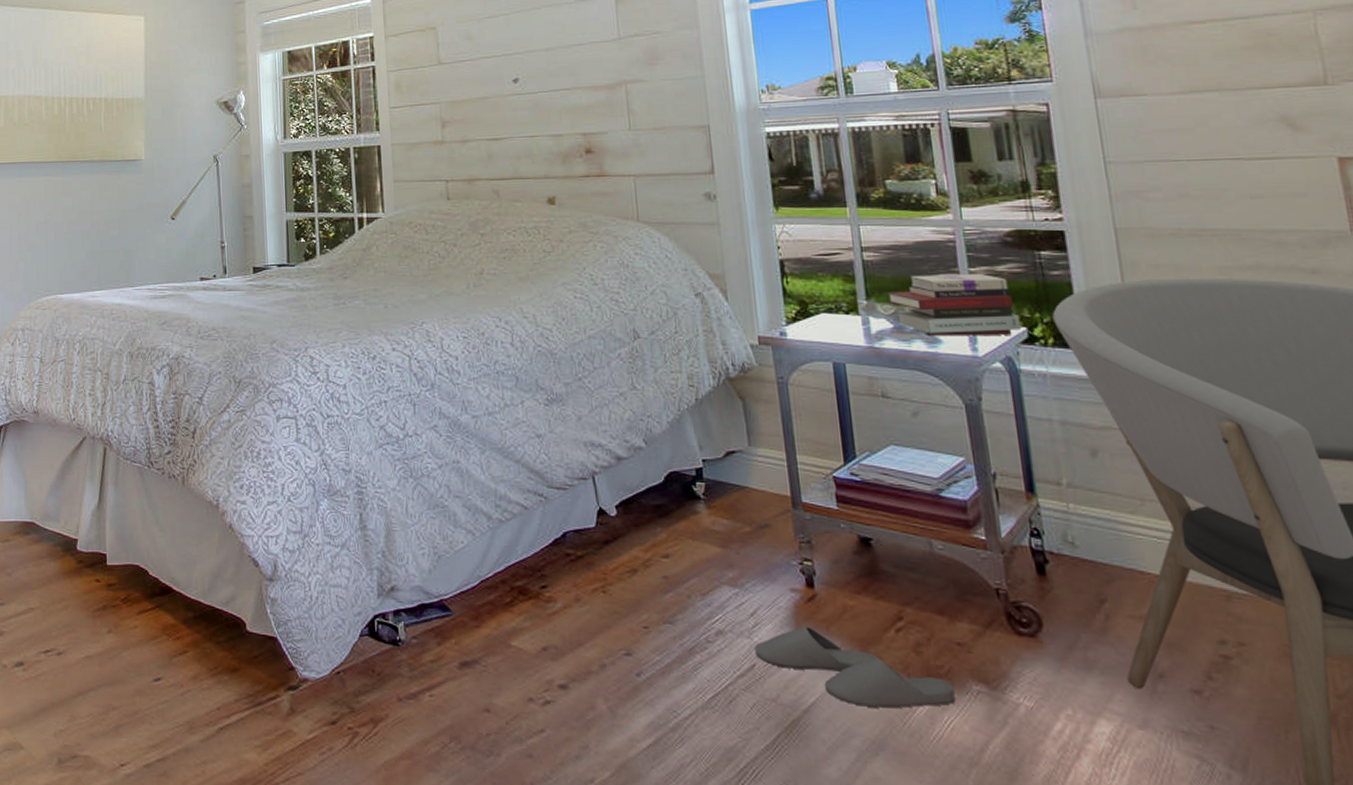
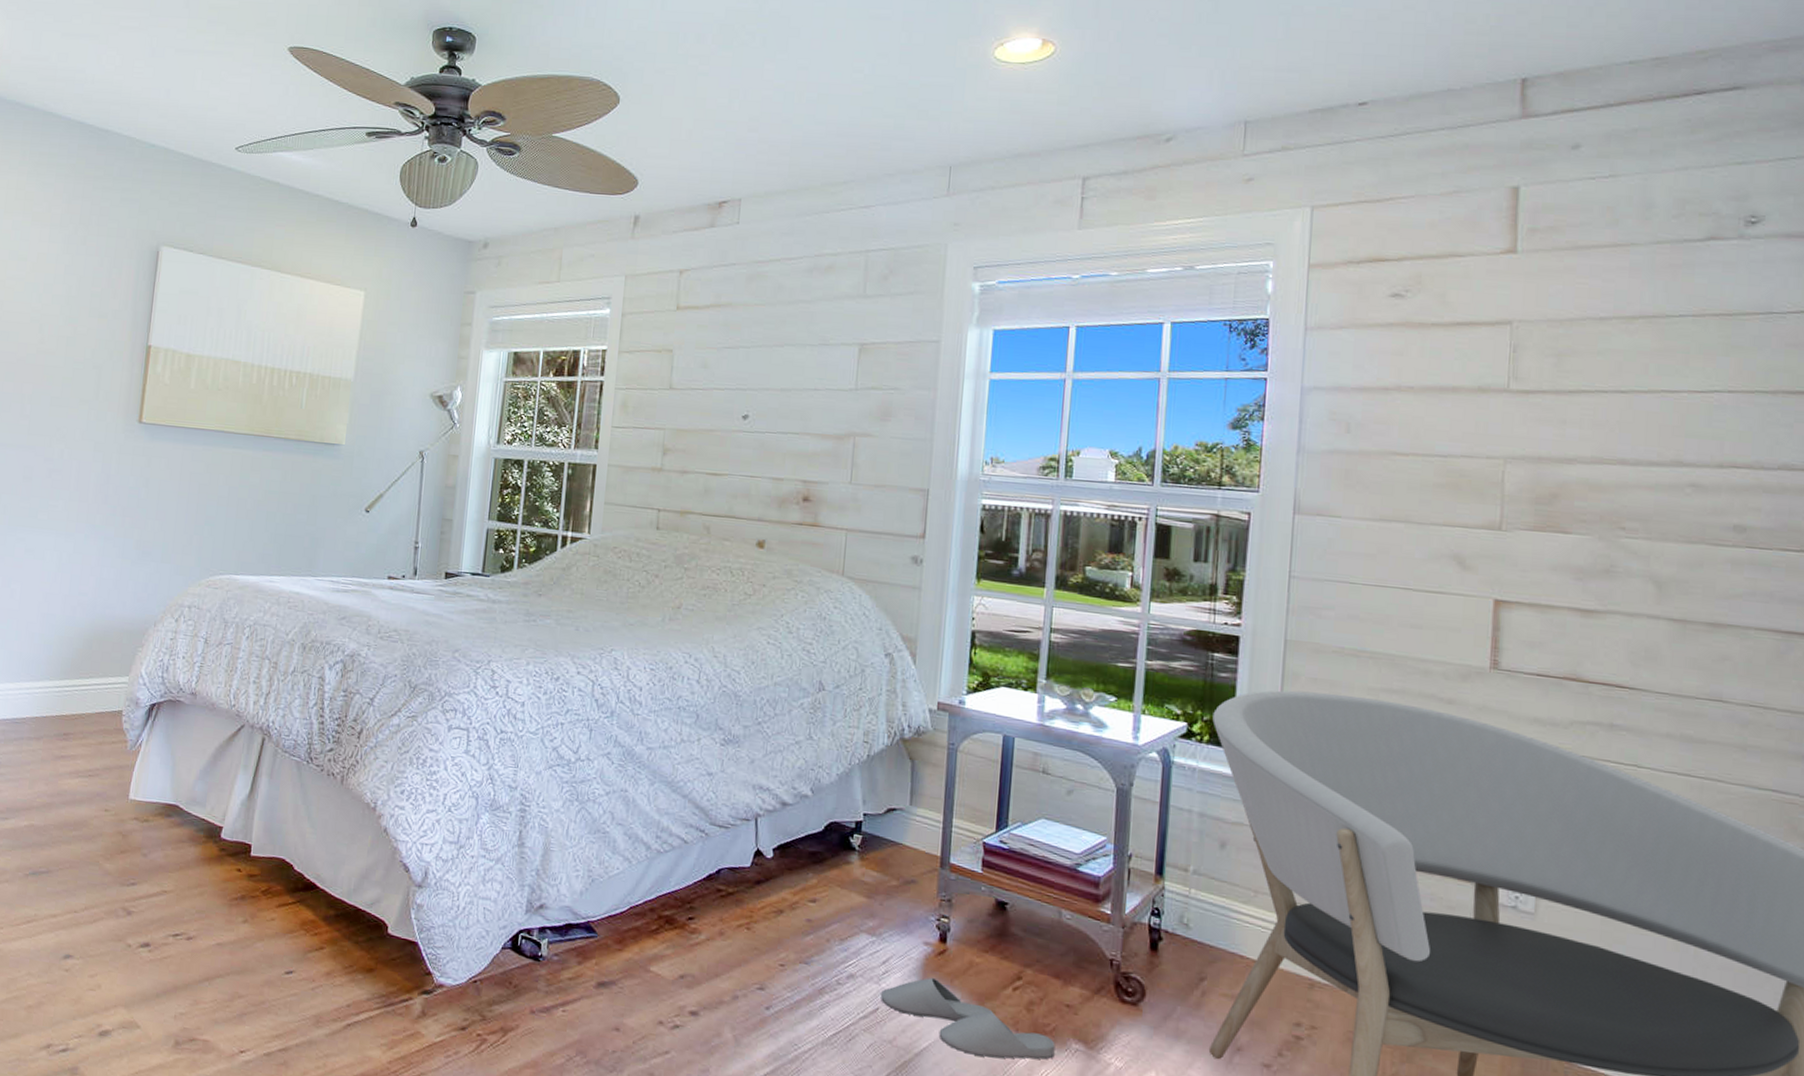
books: present [887,274,1021,335] -> none [1066,661,1182,728]

